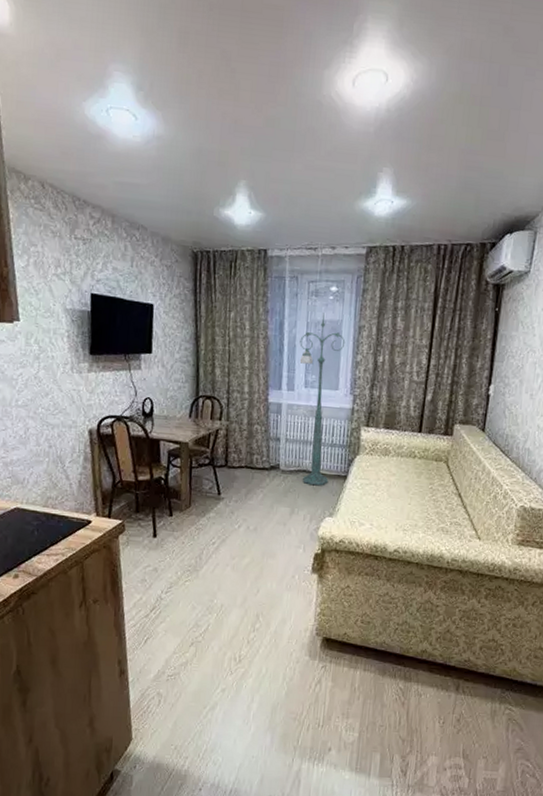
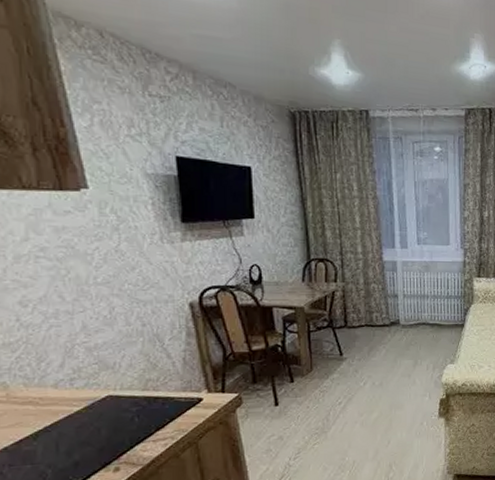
floor lamp: present [299,312,346,486] -> none [409,172,453,337]

